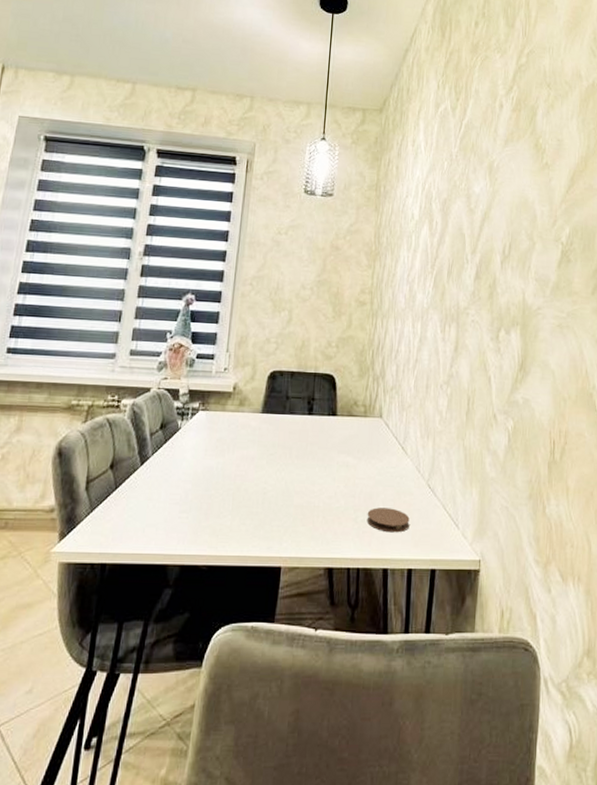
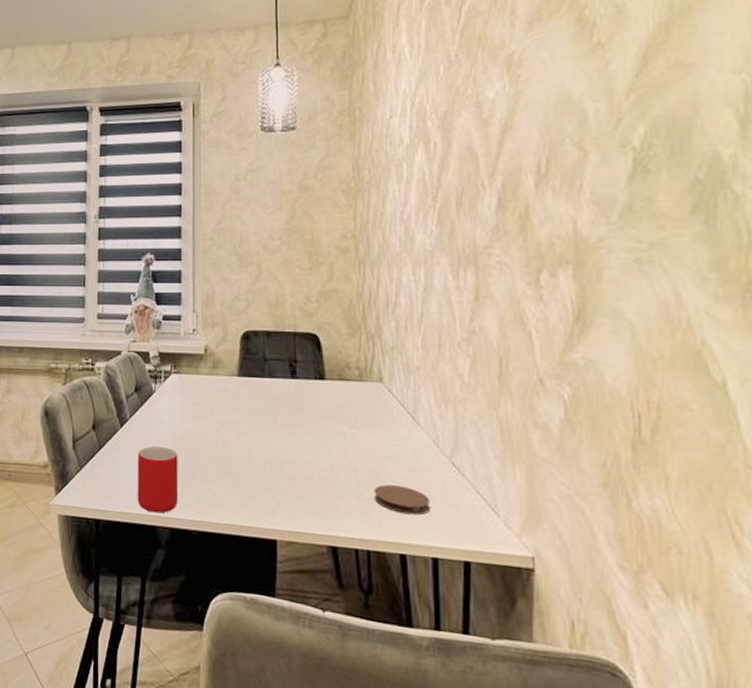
mug: none [149,483,196,551] -> present [137,446,179,514]

